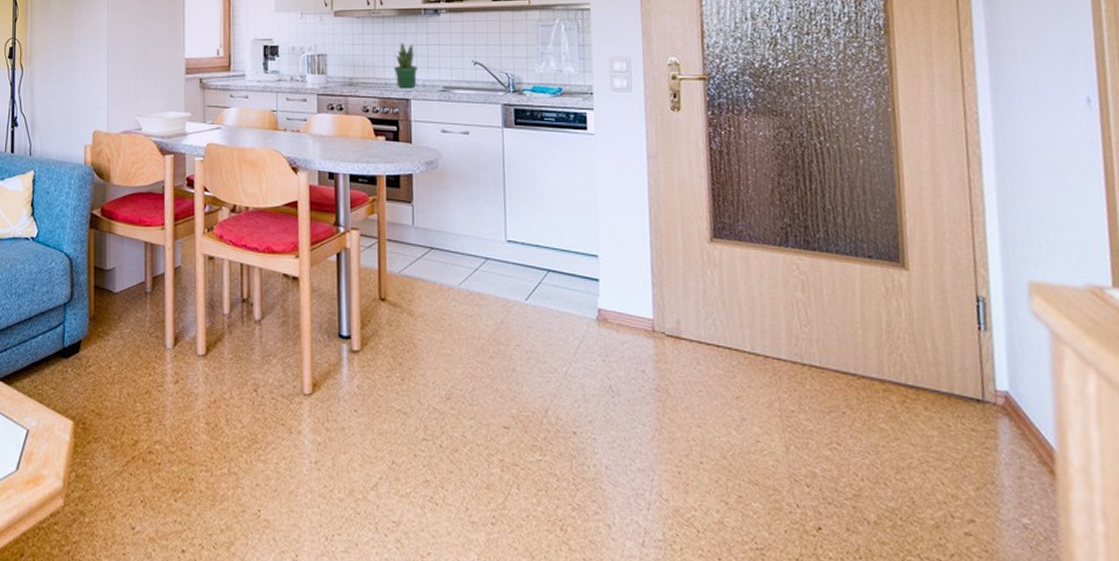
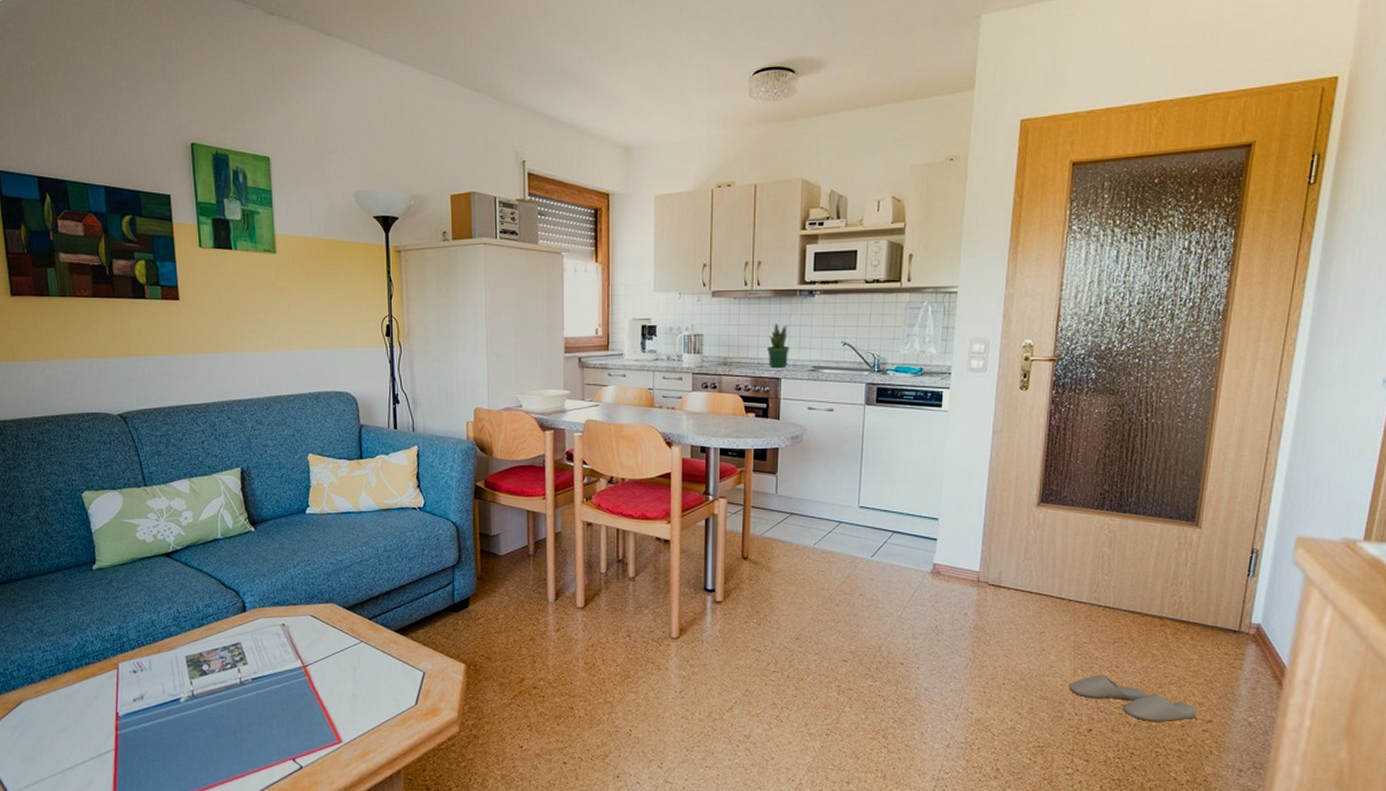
slippers: none [782,453,953,520] -> present [1069,674,1197,721]

